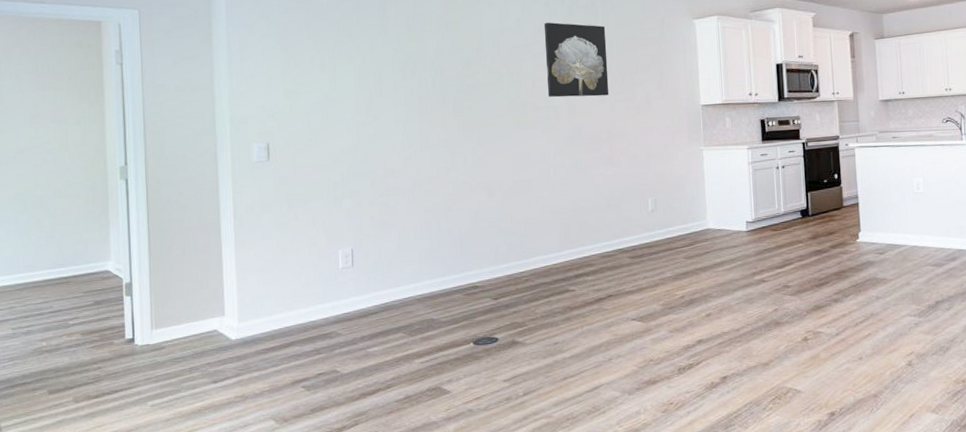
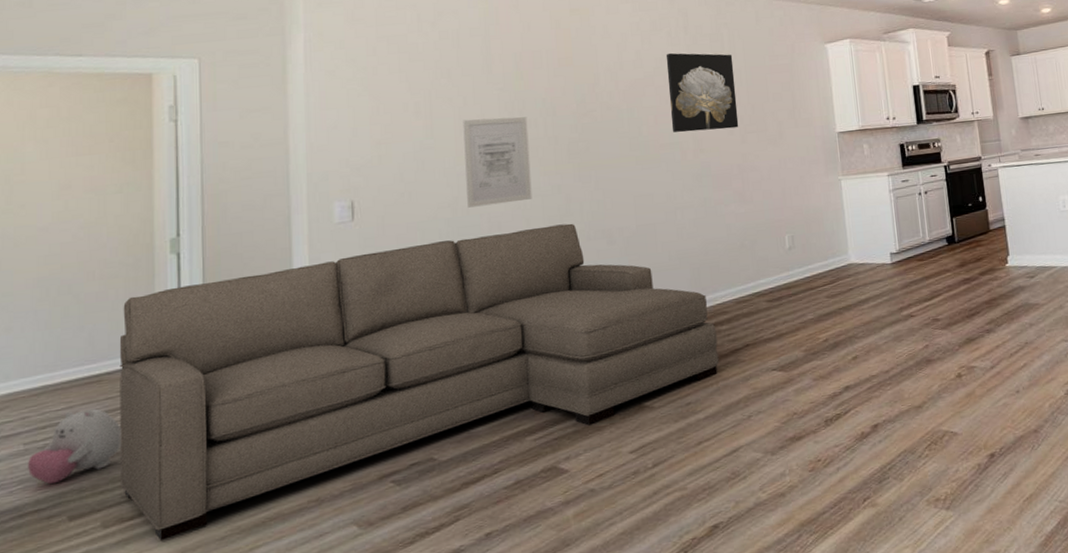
plush toy: none [16,305,87,364] -> present [28,408,122,484]
sofa: none [82,175,584,418] -> present [119,223,719,541]
wall art: none [362,75,422,155] -> present [463,117,532,208]

